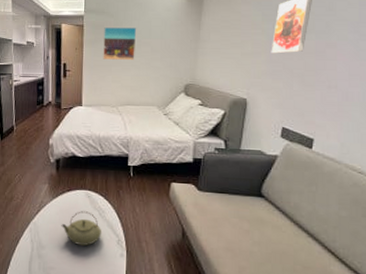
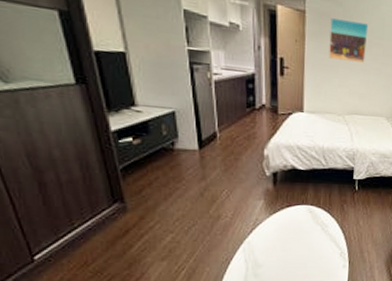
teapot: present [61,211,102,246] -> none [280,227,325,260]

